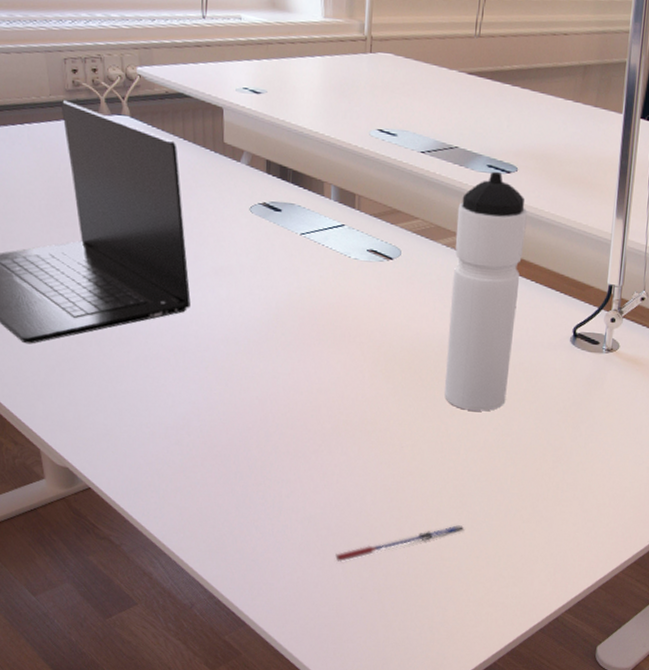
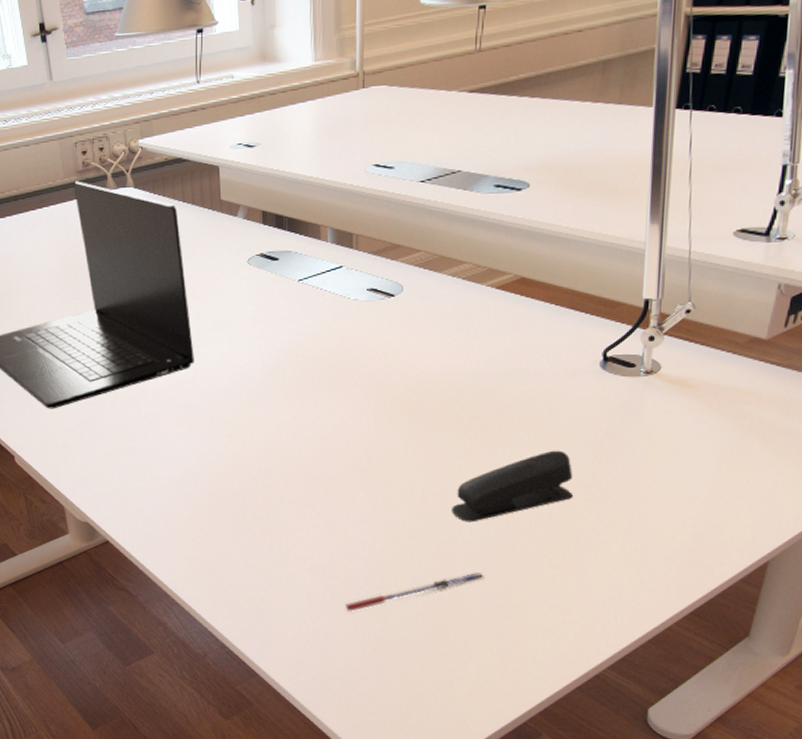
stapler: none [438,415,544,479] -> present [452,450,574,522]
water bottle: present [443,171,527,412] -> none [455,190,543,449]

